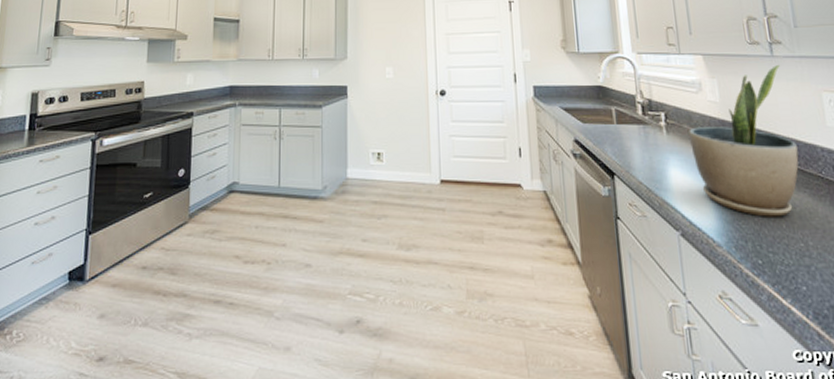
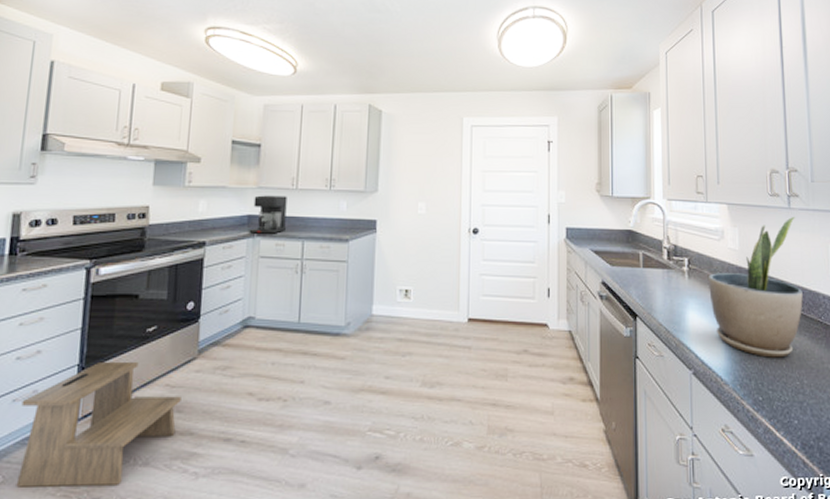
step stool: none [34,226,175,345] -> present [16,361,181,488]
coffee maker: none [231,66,265,103] -> present [249,195,287,234]

